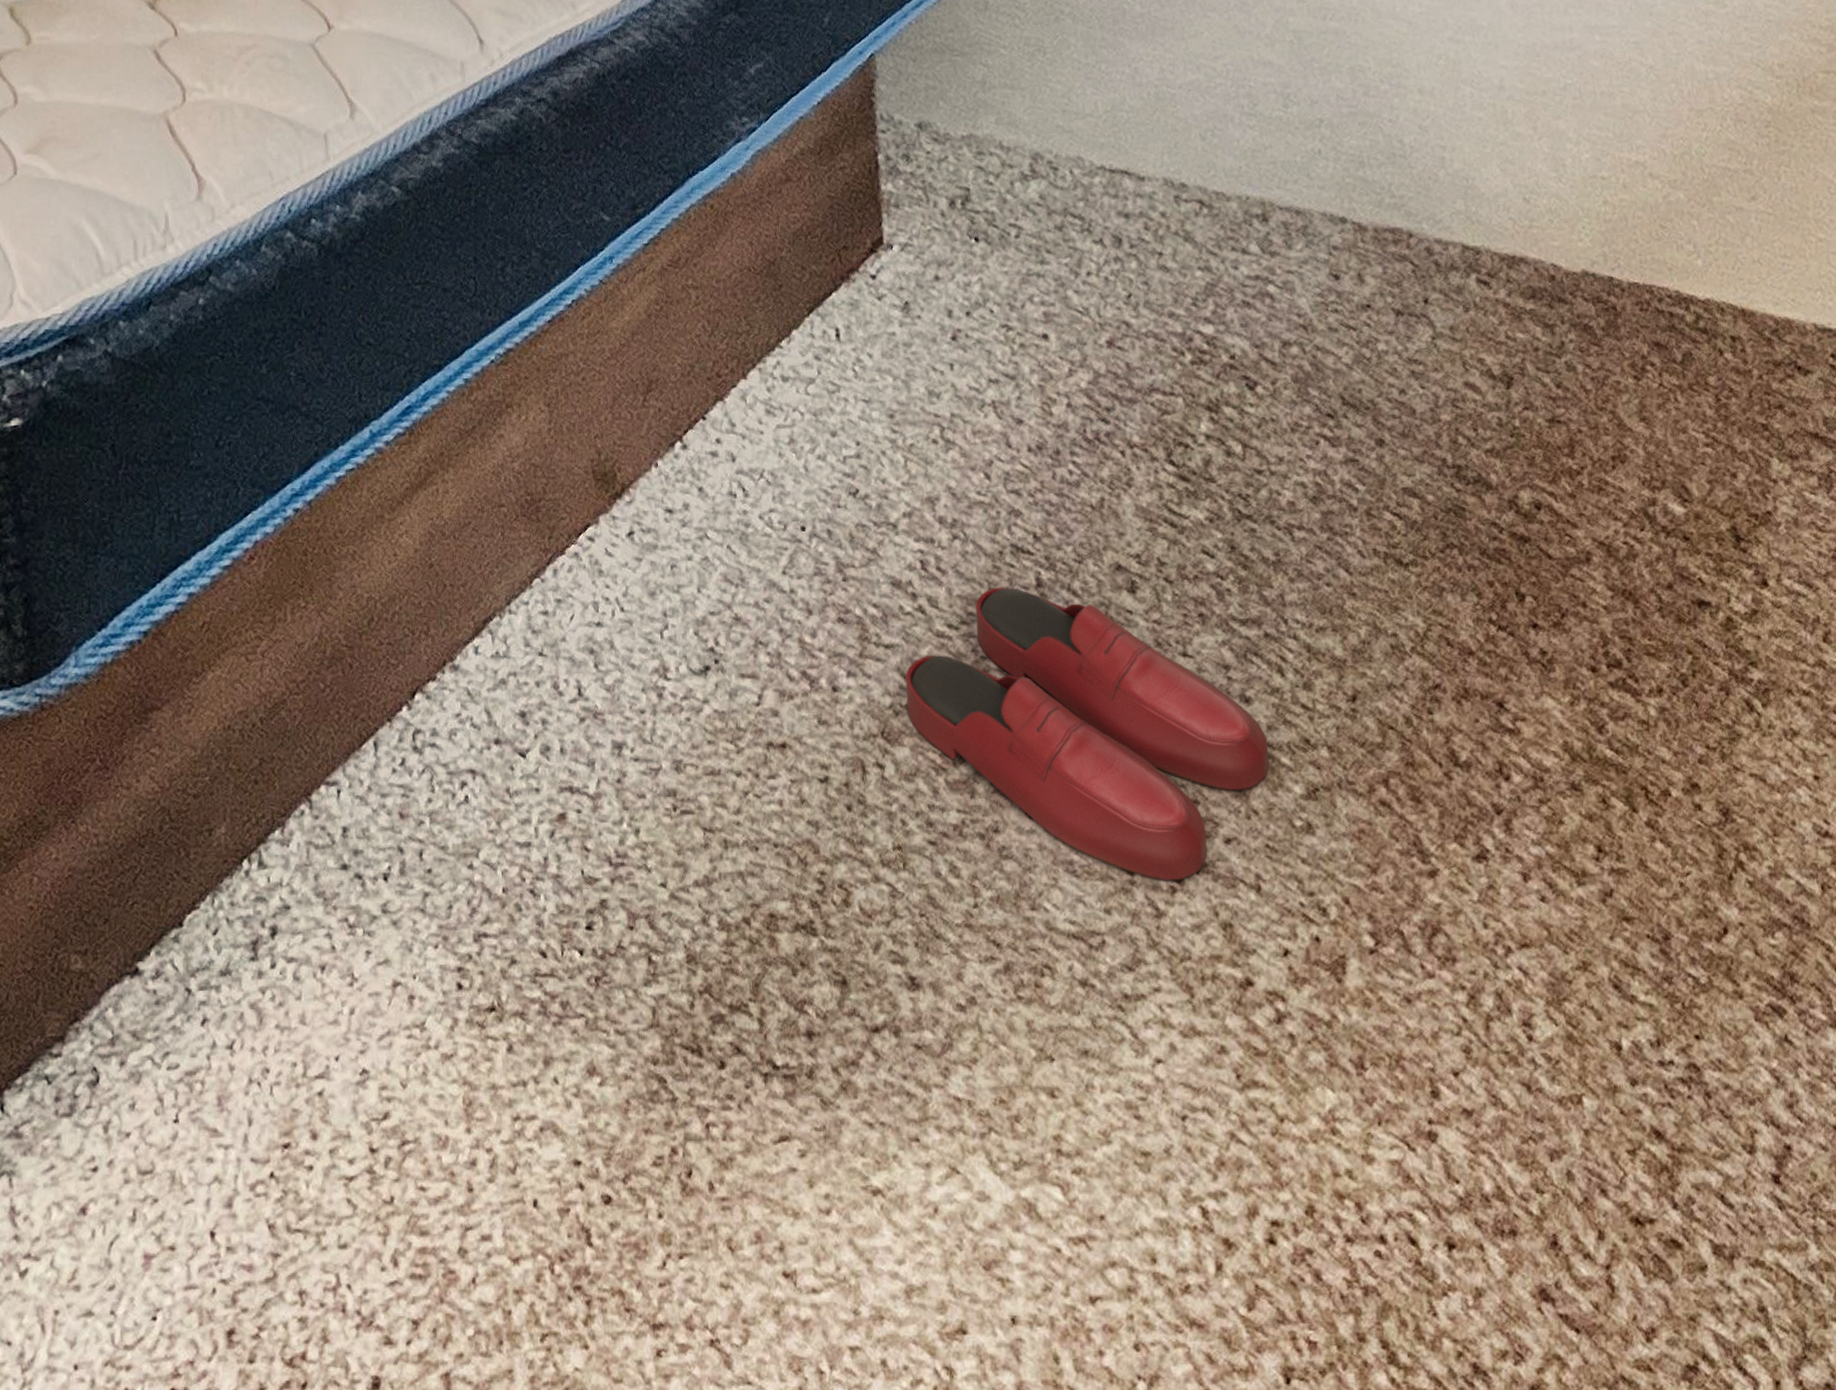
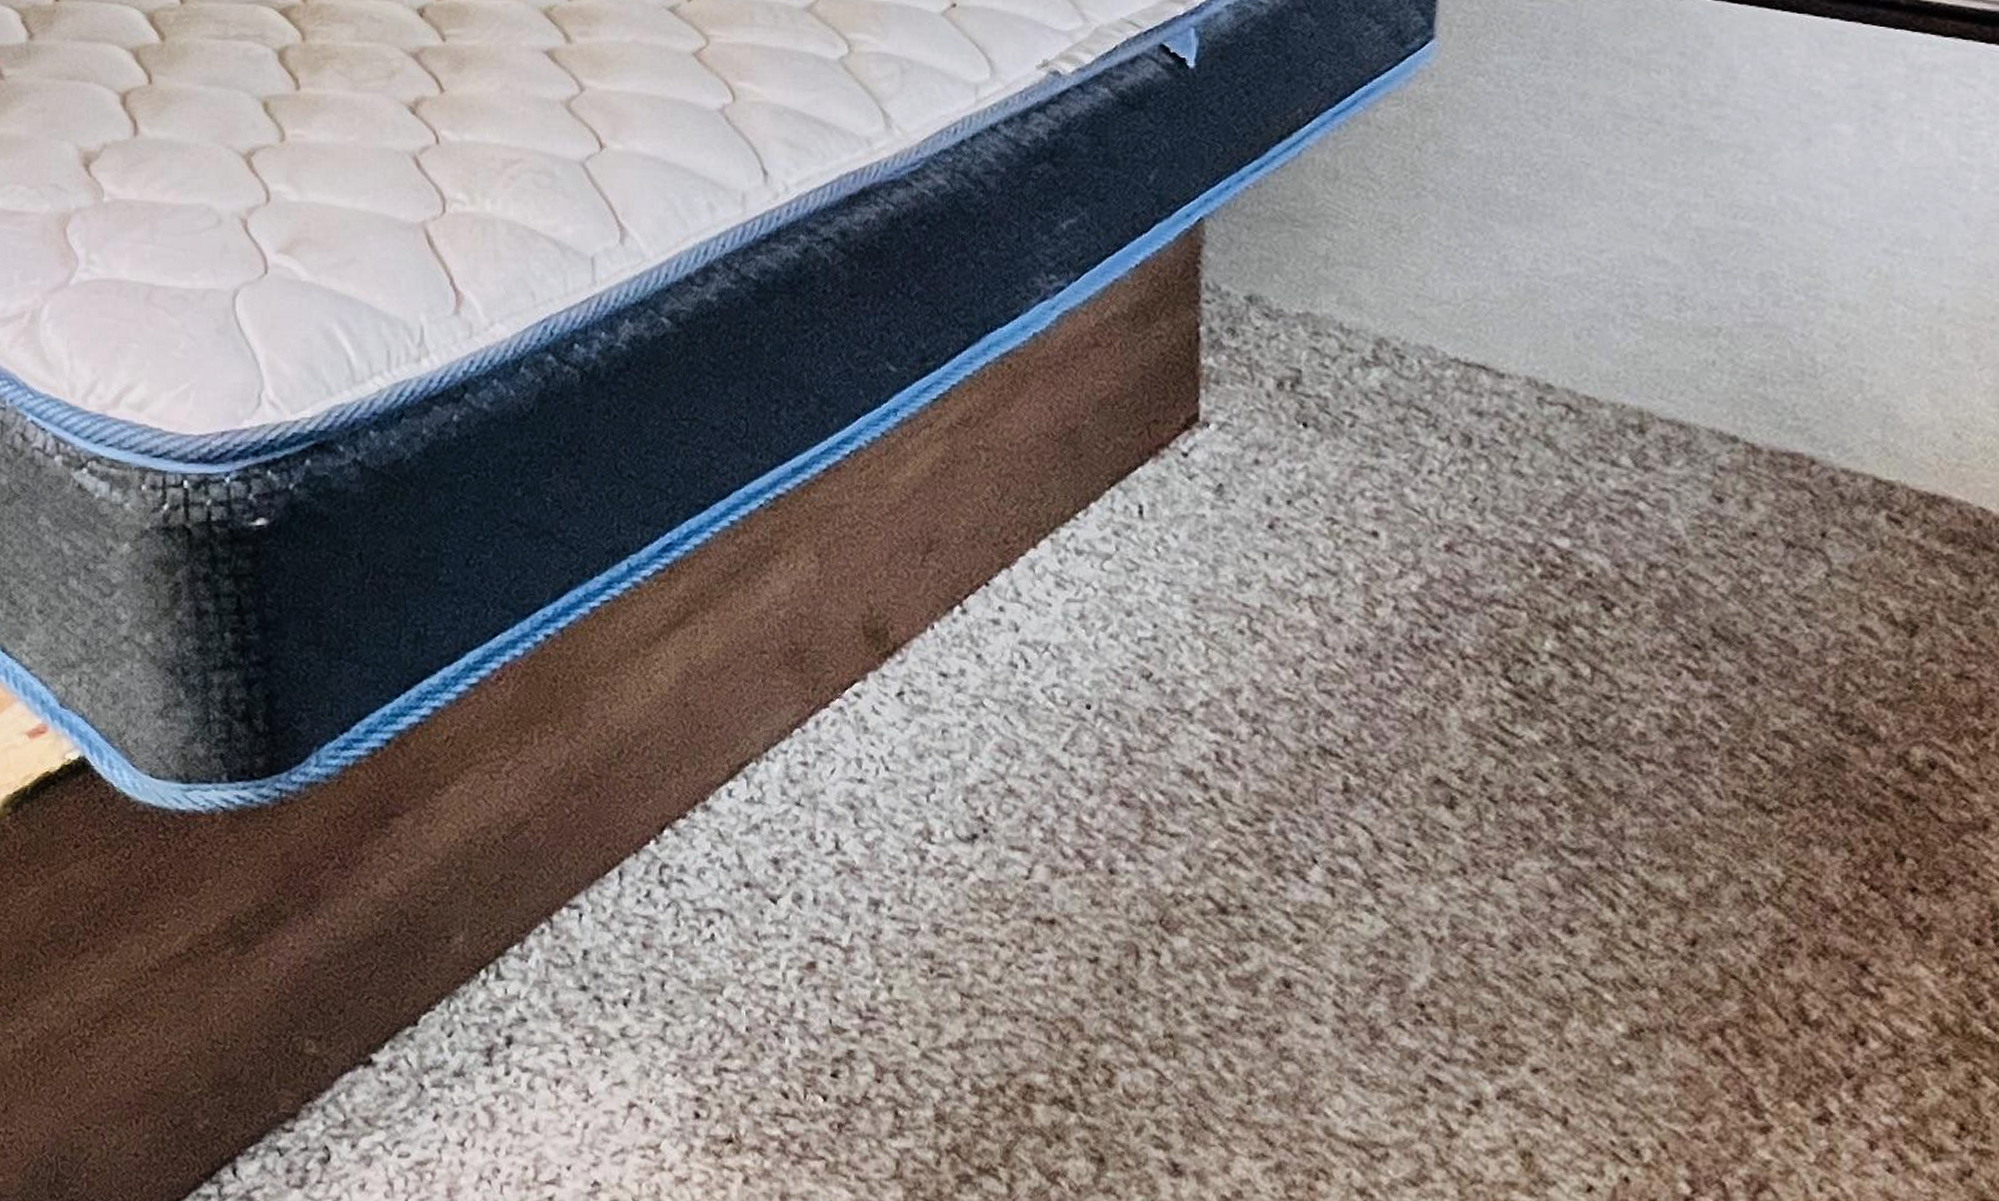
slippers: present [905,587,1270,882] -> none [1189,787,1591,1104]

